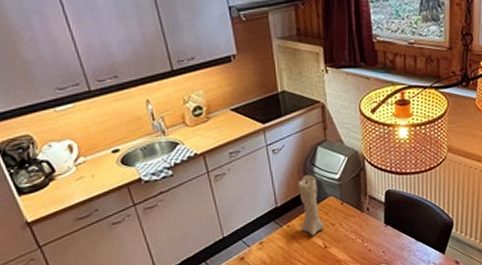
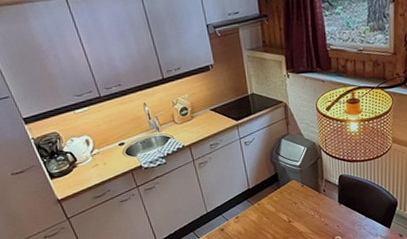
candle: present [297,175,324,236] -> none [265,162,288,212]

